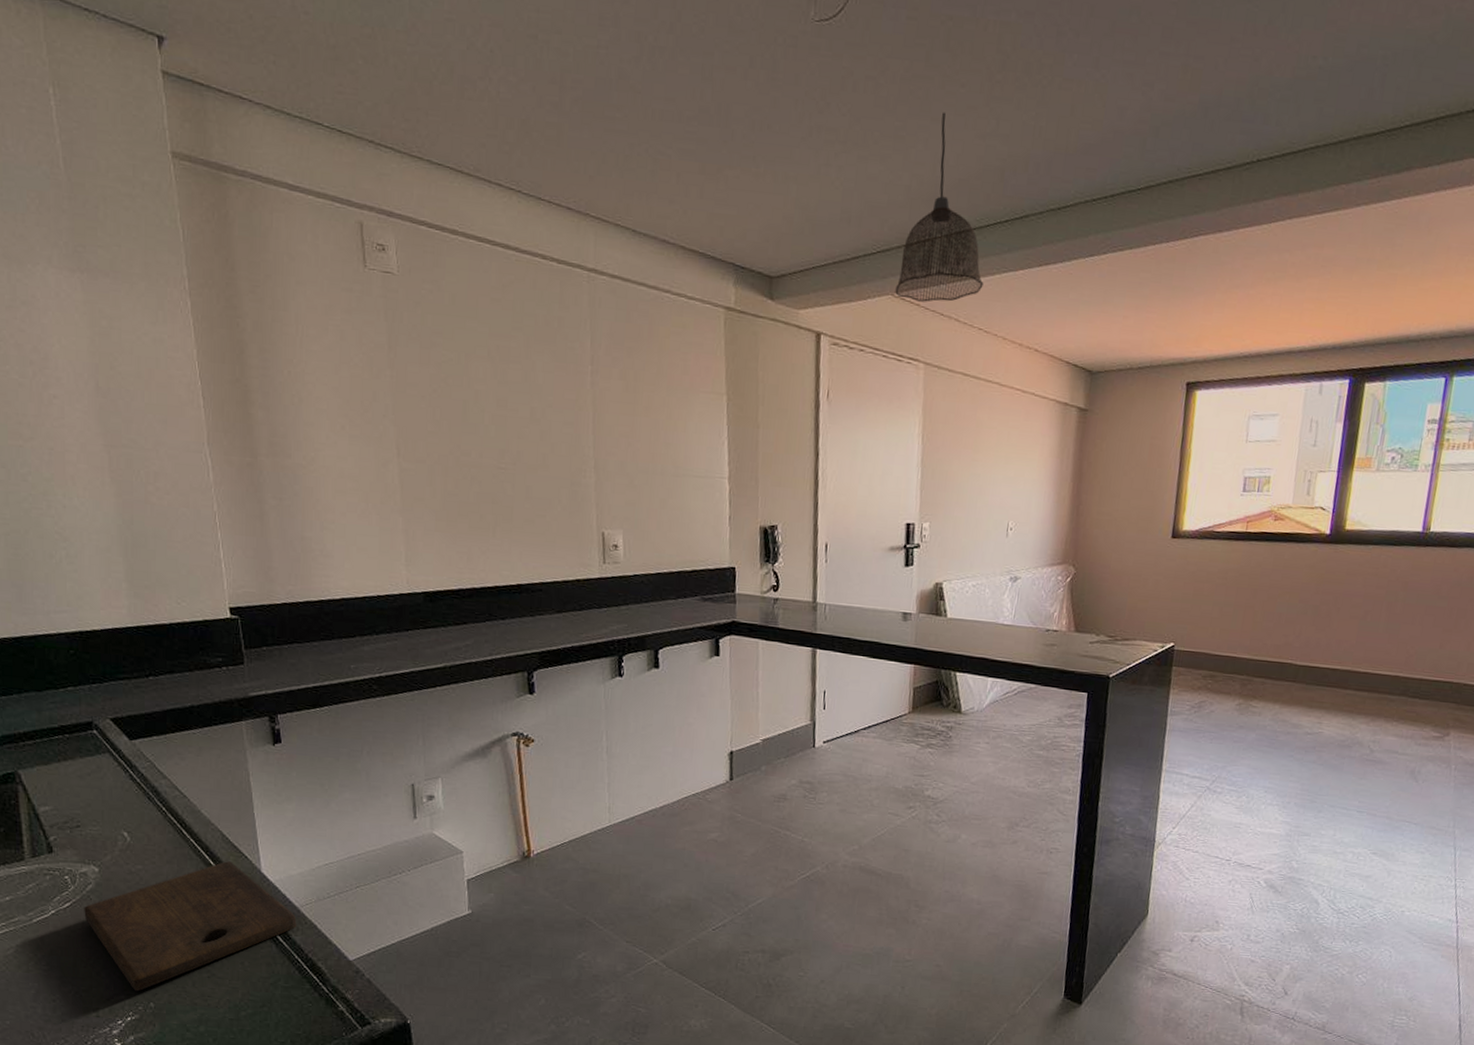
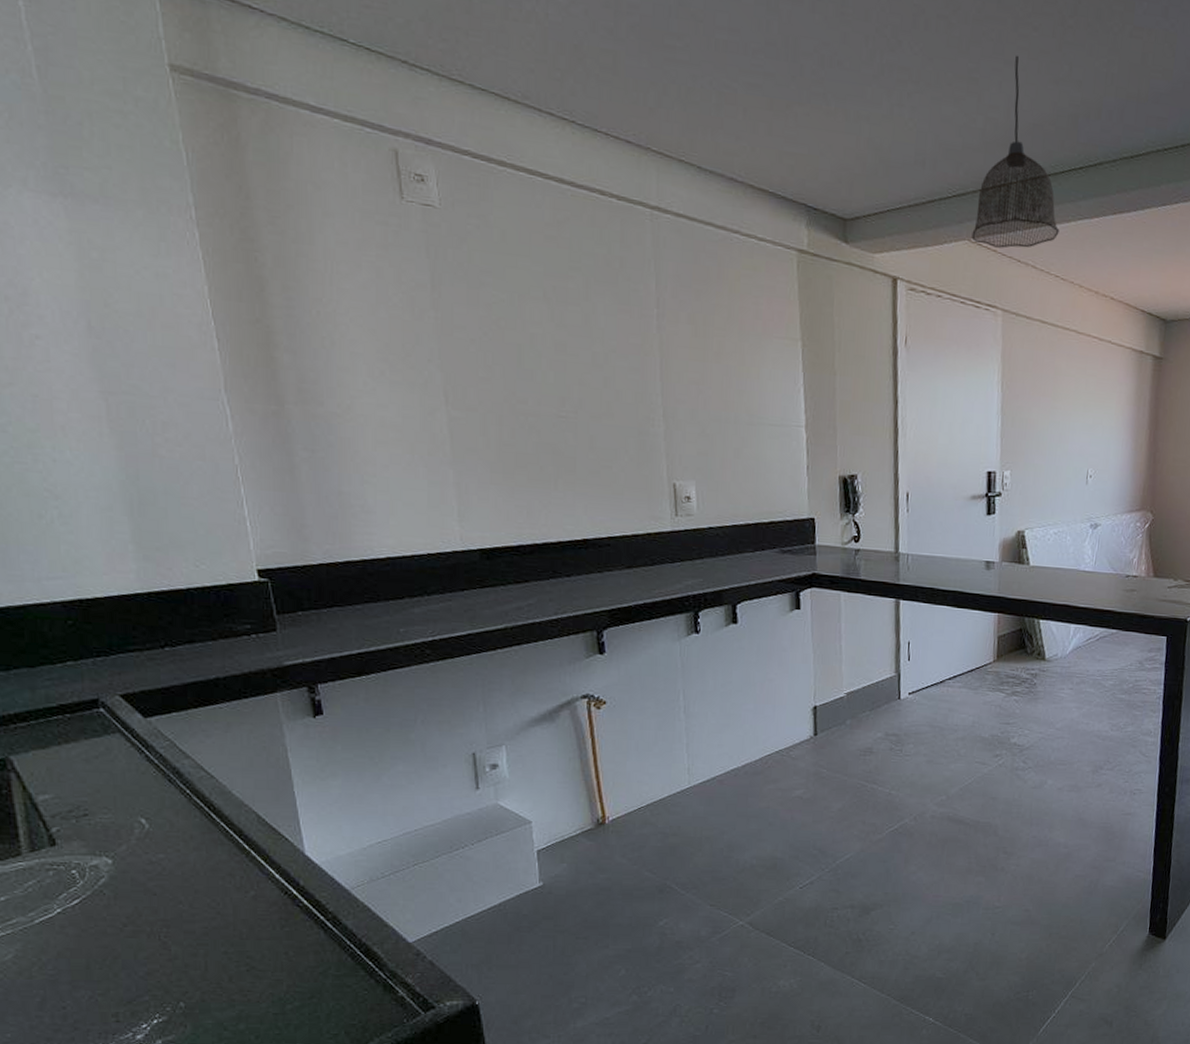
cutting board: present [84,861,297,992] -> none [96,845,347,991]

